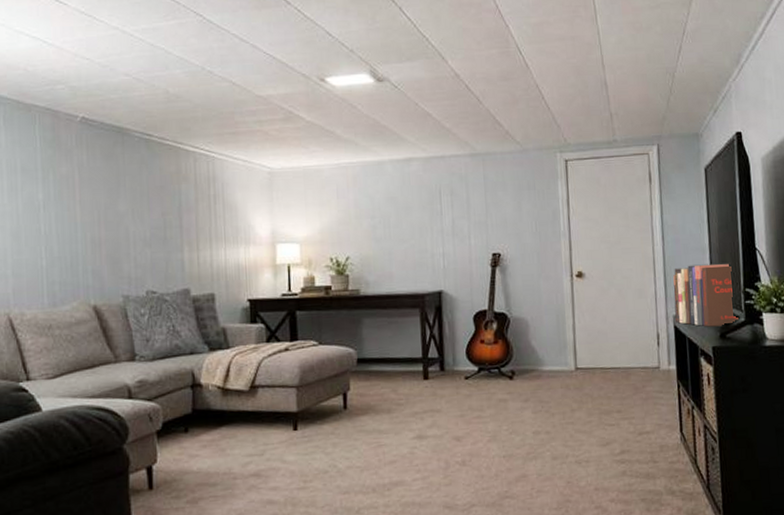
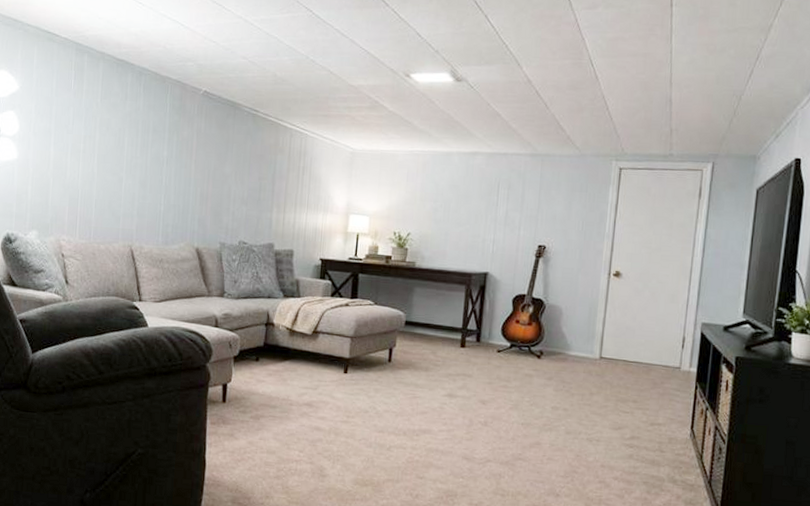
books: present [673,263,739,327] -> none [703,278,768,339]

